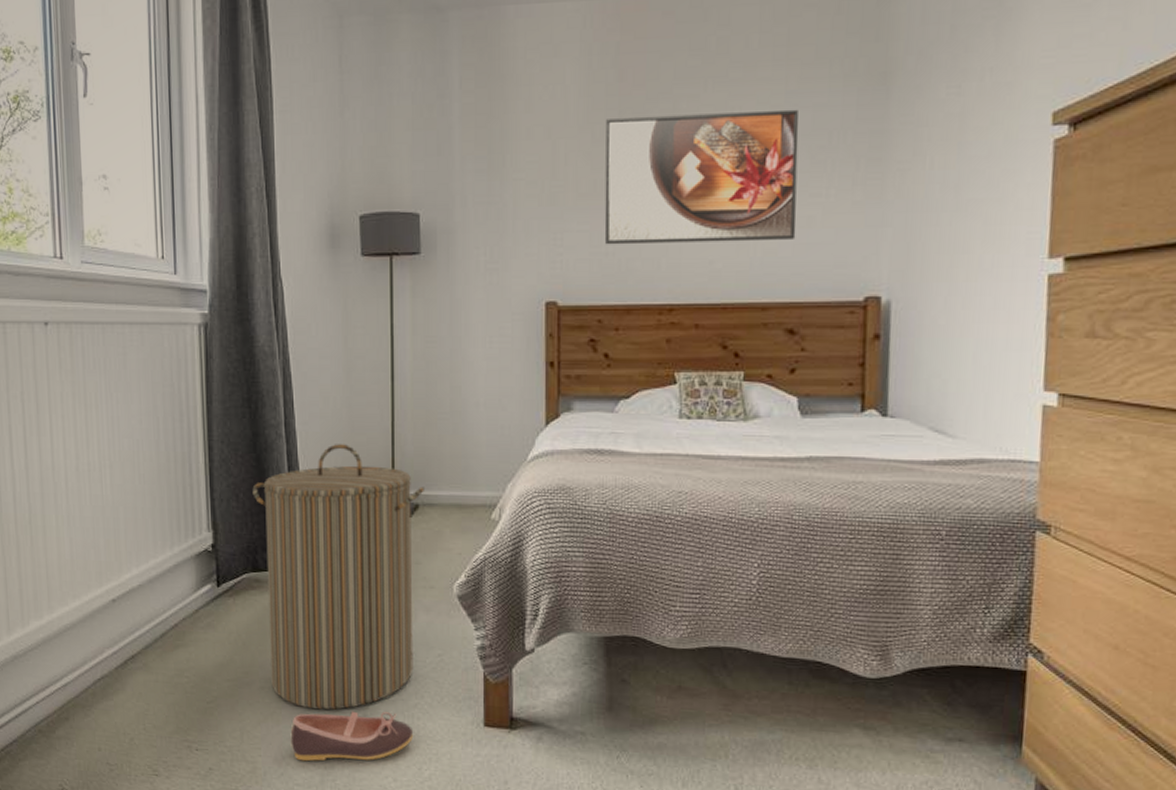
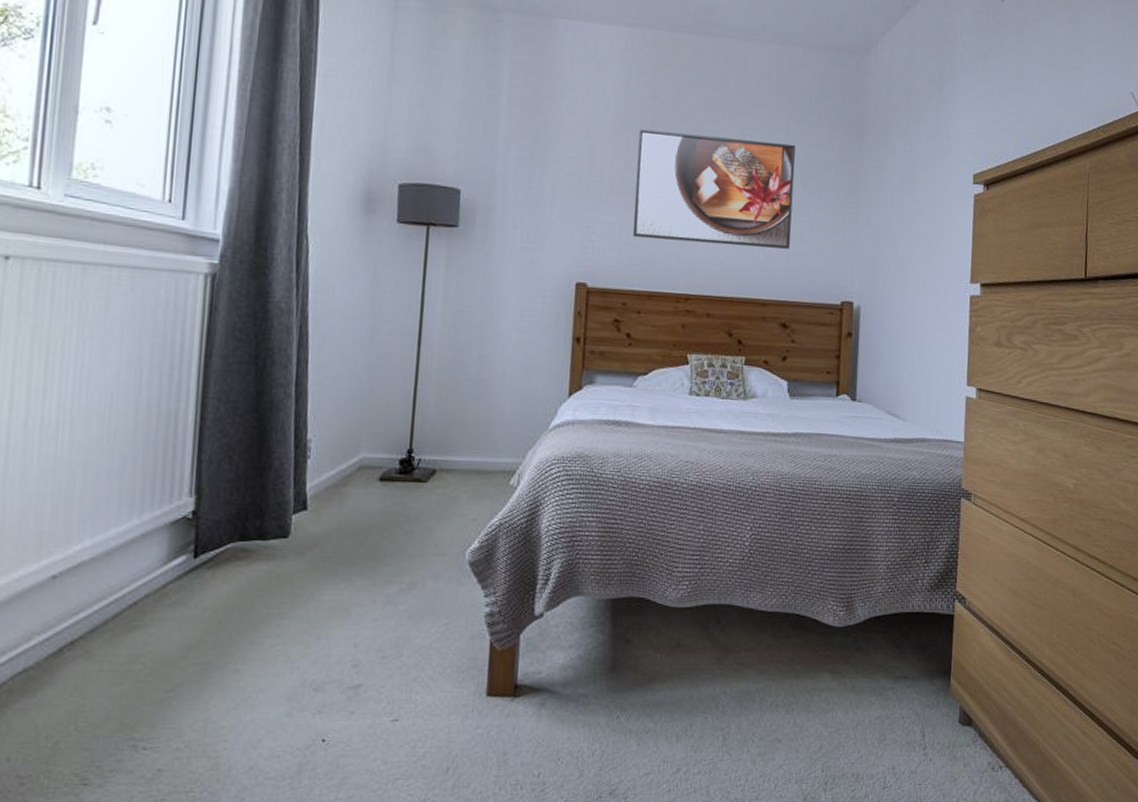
laundry hamper: present [252,444,424,710] -> none [249,406,443,691]
shoe: present [290,711,414,762] -> none [265,688,411,751]

